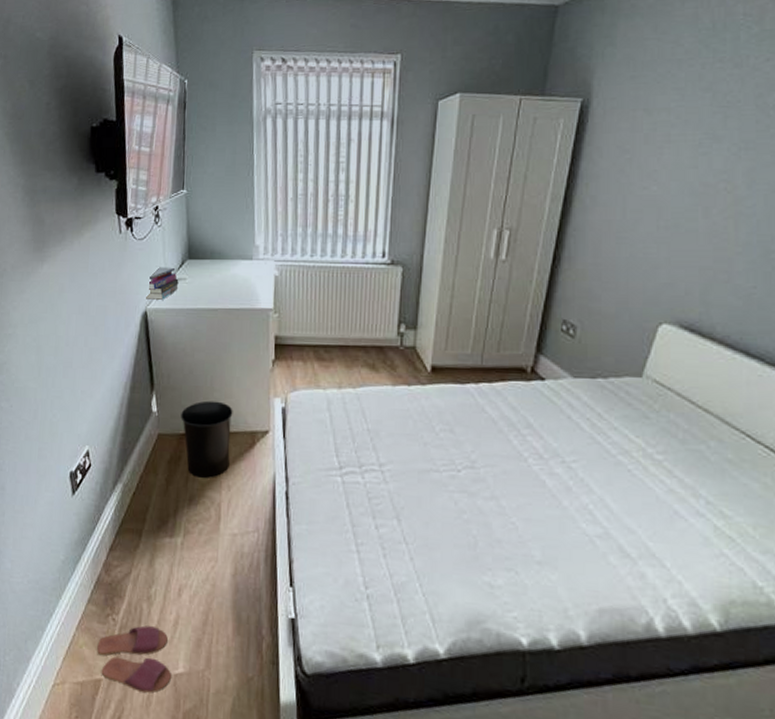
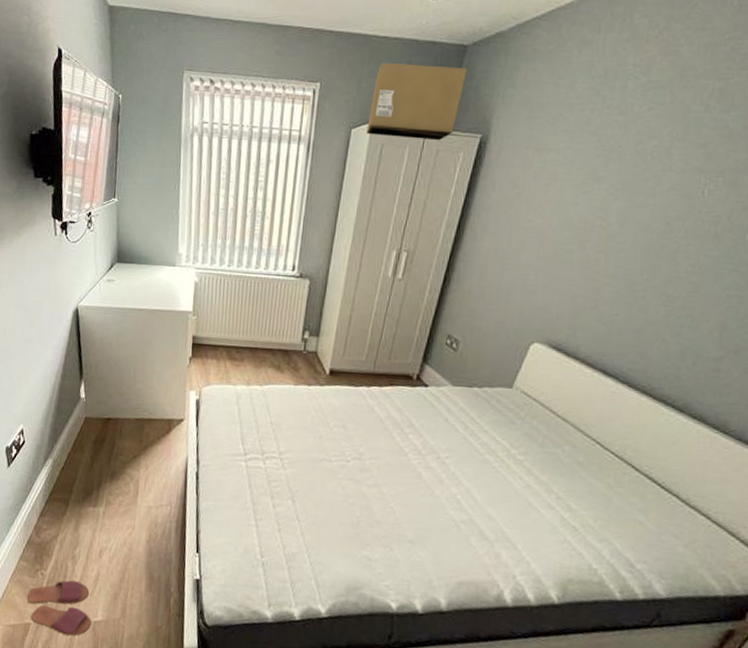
books: present [146,266,179,300] -> none [78,267,108,298]
waste bin: present [181,400,233,478] -> none [106,390,153,458]
box: none [455,28,560,108] -> present [366,62,467,141]

